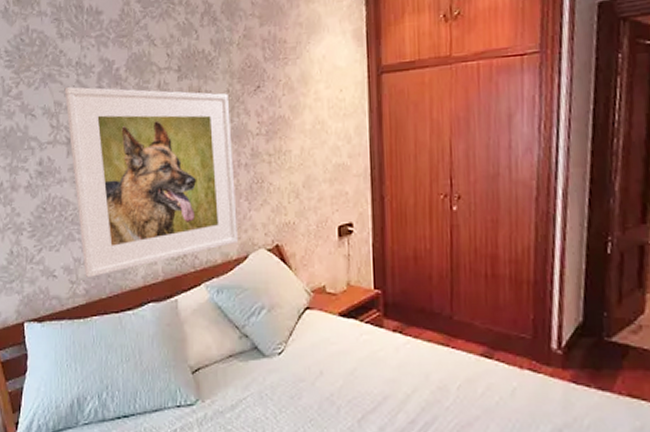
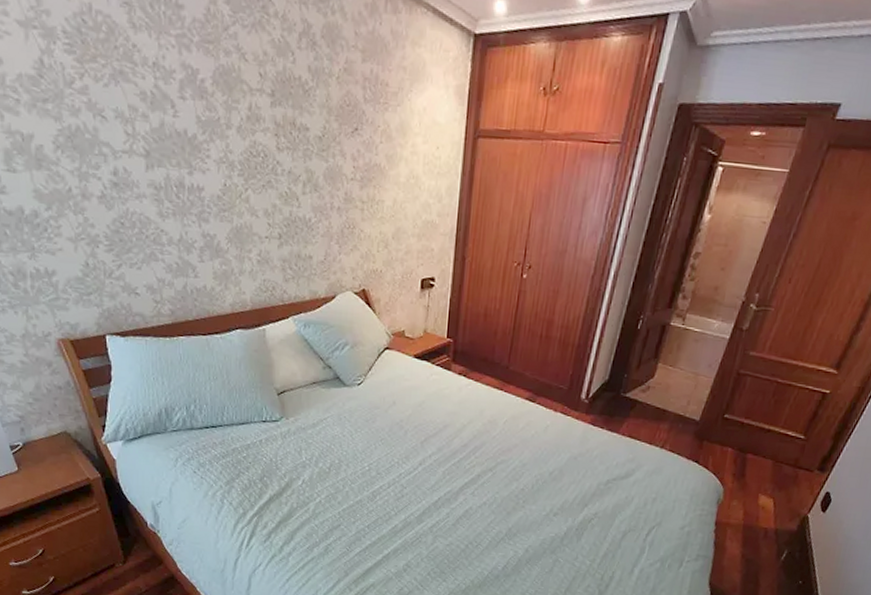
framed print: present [64,87,237,277] -> none [140,91,327,299]

